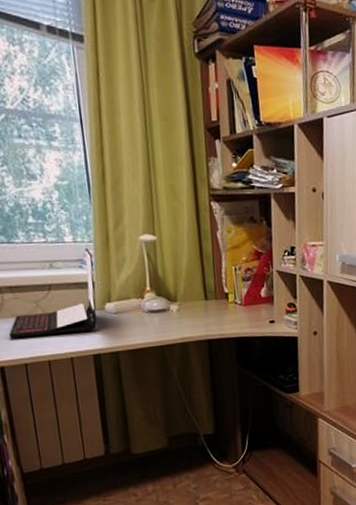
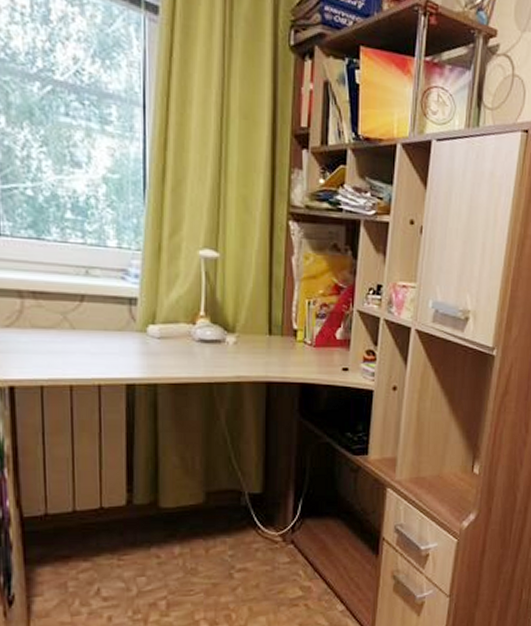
laptop: present [8,247,97,338] -> none [24,256,140,357]

